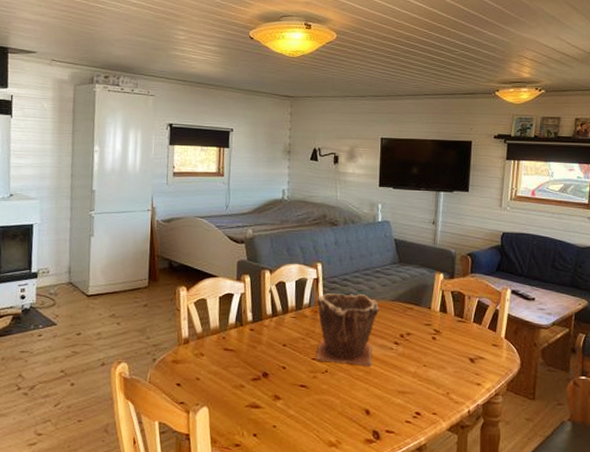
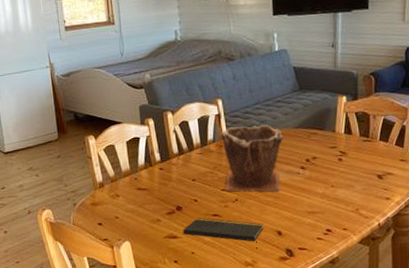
notepad: none [266,388,351,430] -> present [183,218,263,251]

